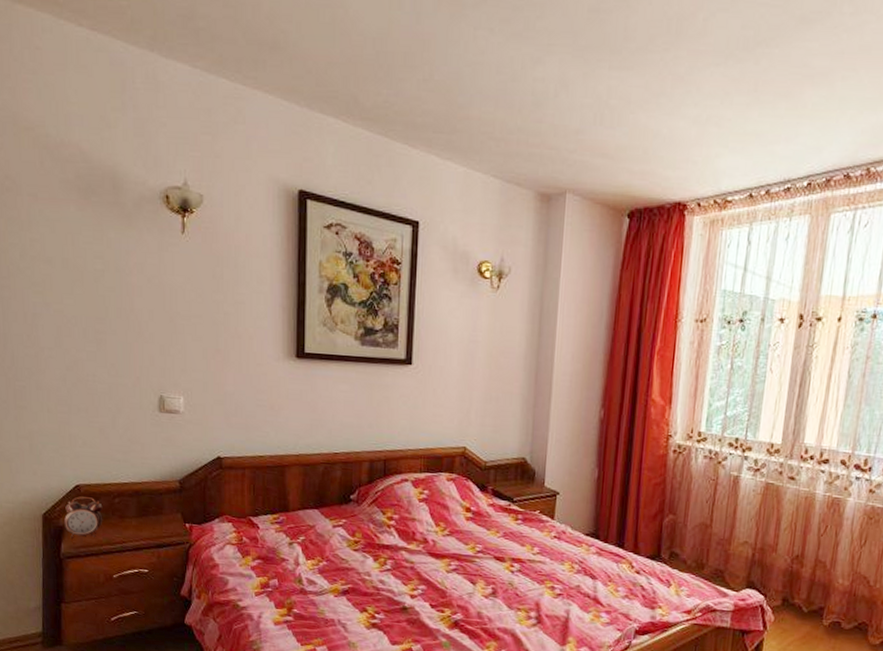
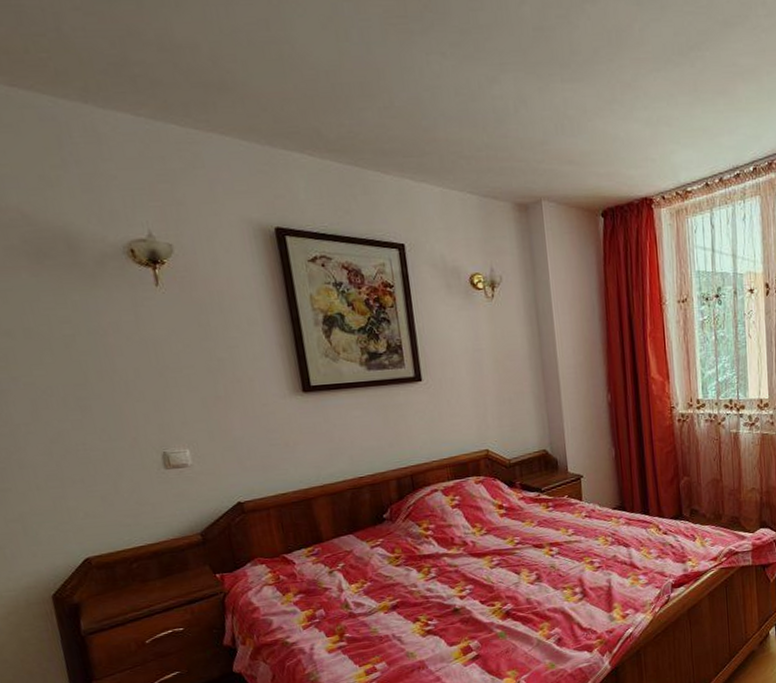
alarm clock: present [63,496,103,538] -> none [77,568,124,613]

